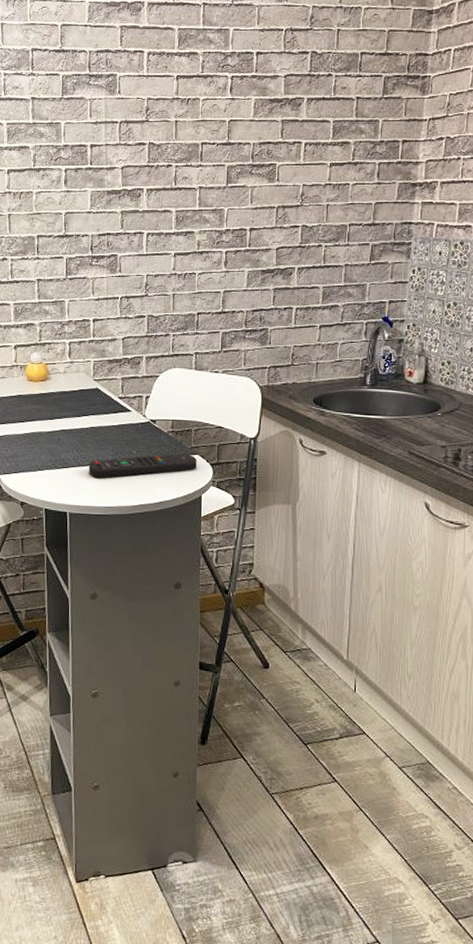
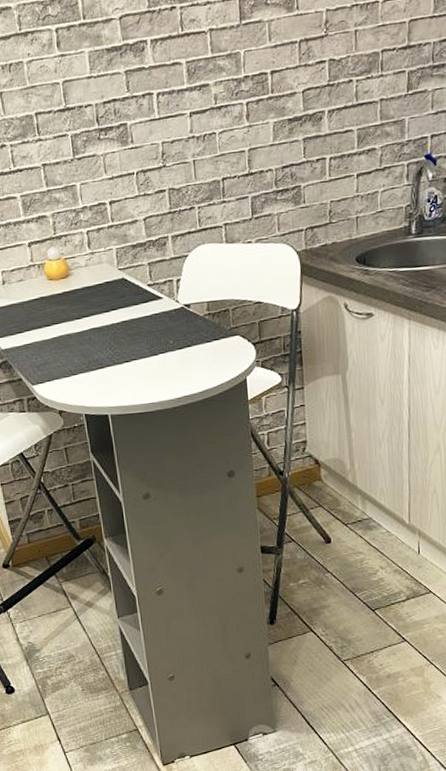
remote control: present [88,453,197,478] -> none [124,335,238,374]

